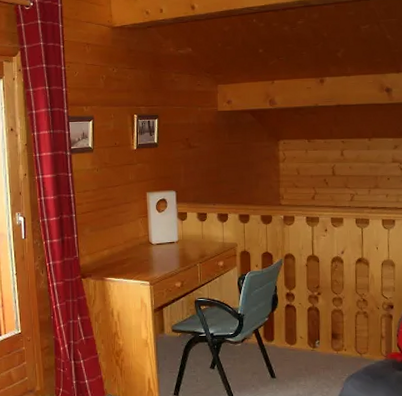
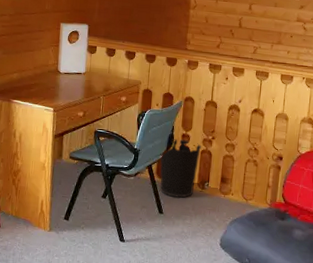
wastebasket: none [265,298,307,360] -> present [160,138,201,198]

